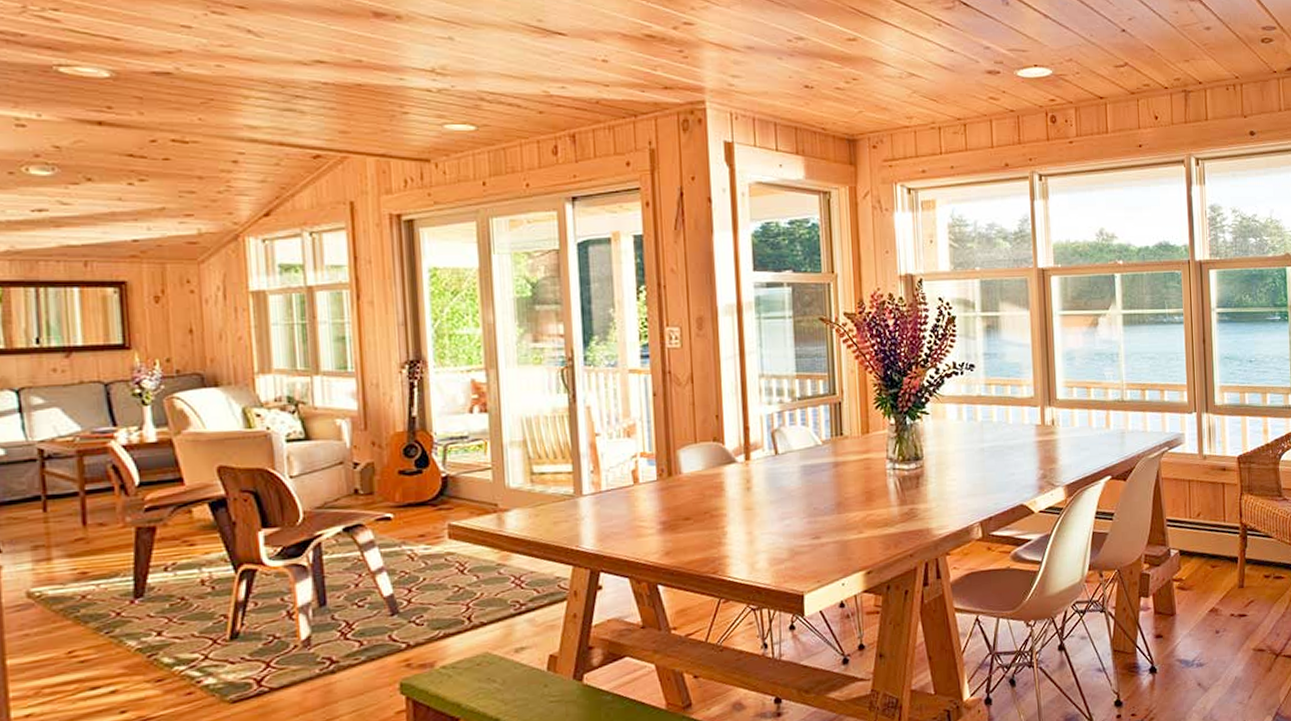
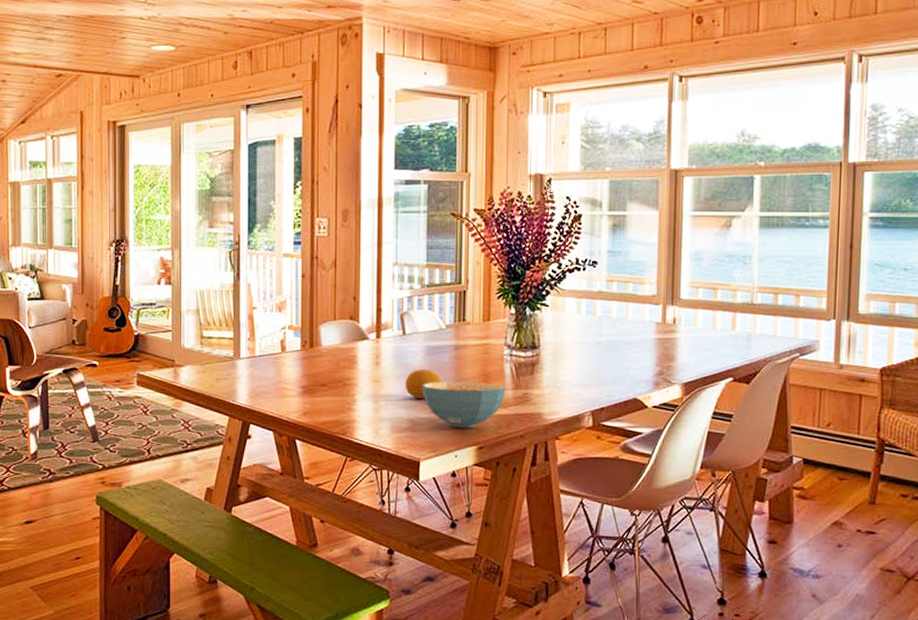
fruit: none [781,490,823,525] -> present [405,369,442,398]
cereal bowl: none [800,500,892,553] -> present [422,382,507,428]

